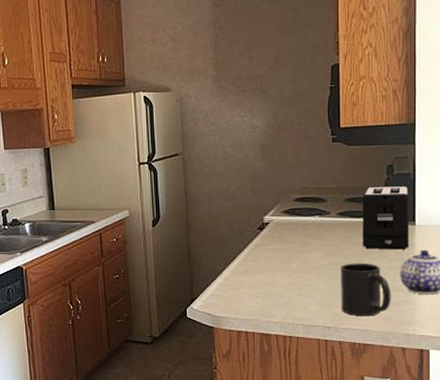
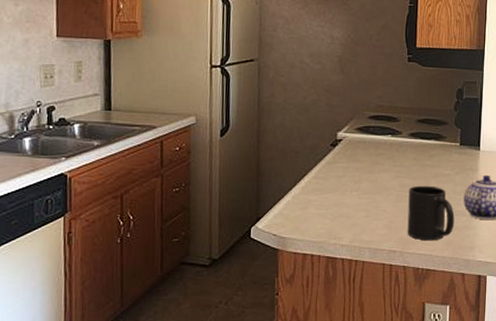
toaster: present [362,185,410,250] -> none [431,108,475,174]

